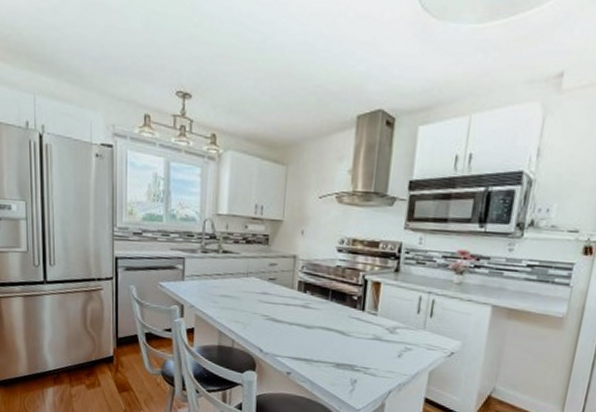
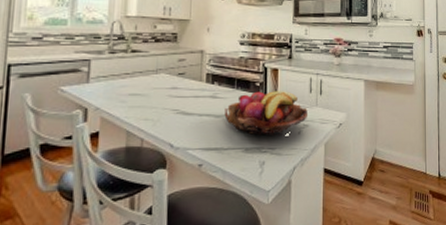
fruit basket: none [316,305,412,357] -> present [224,91,307,137]

